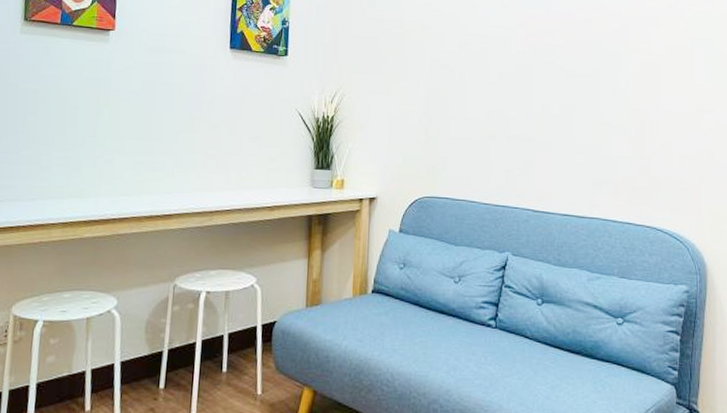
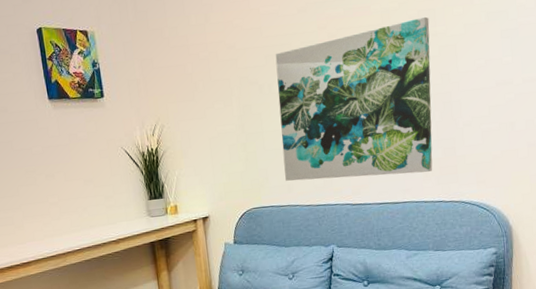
wall art: none [465,31,632,190] -> present [275,16,433,181]

